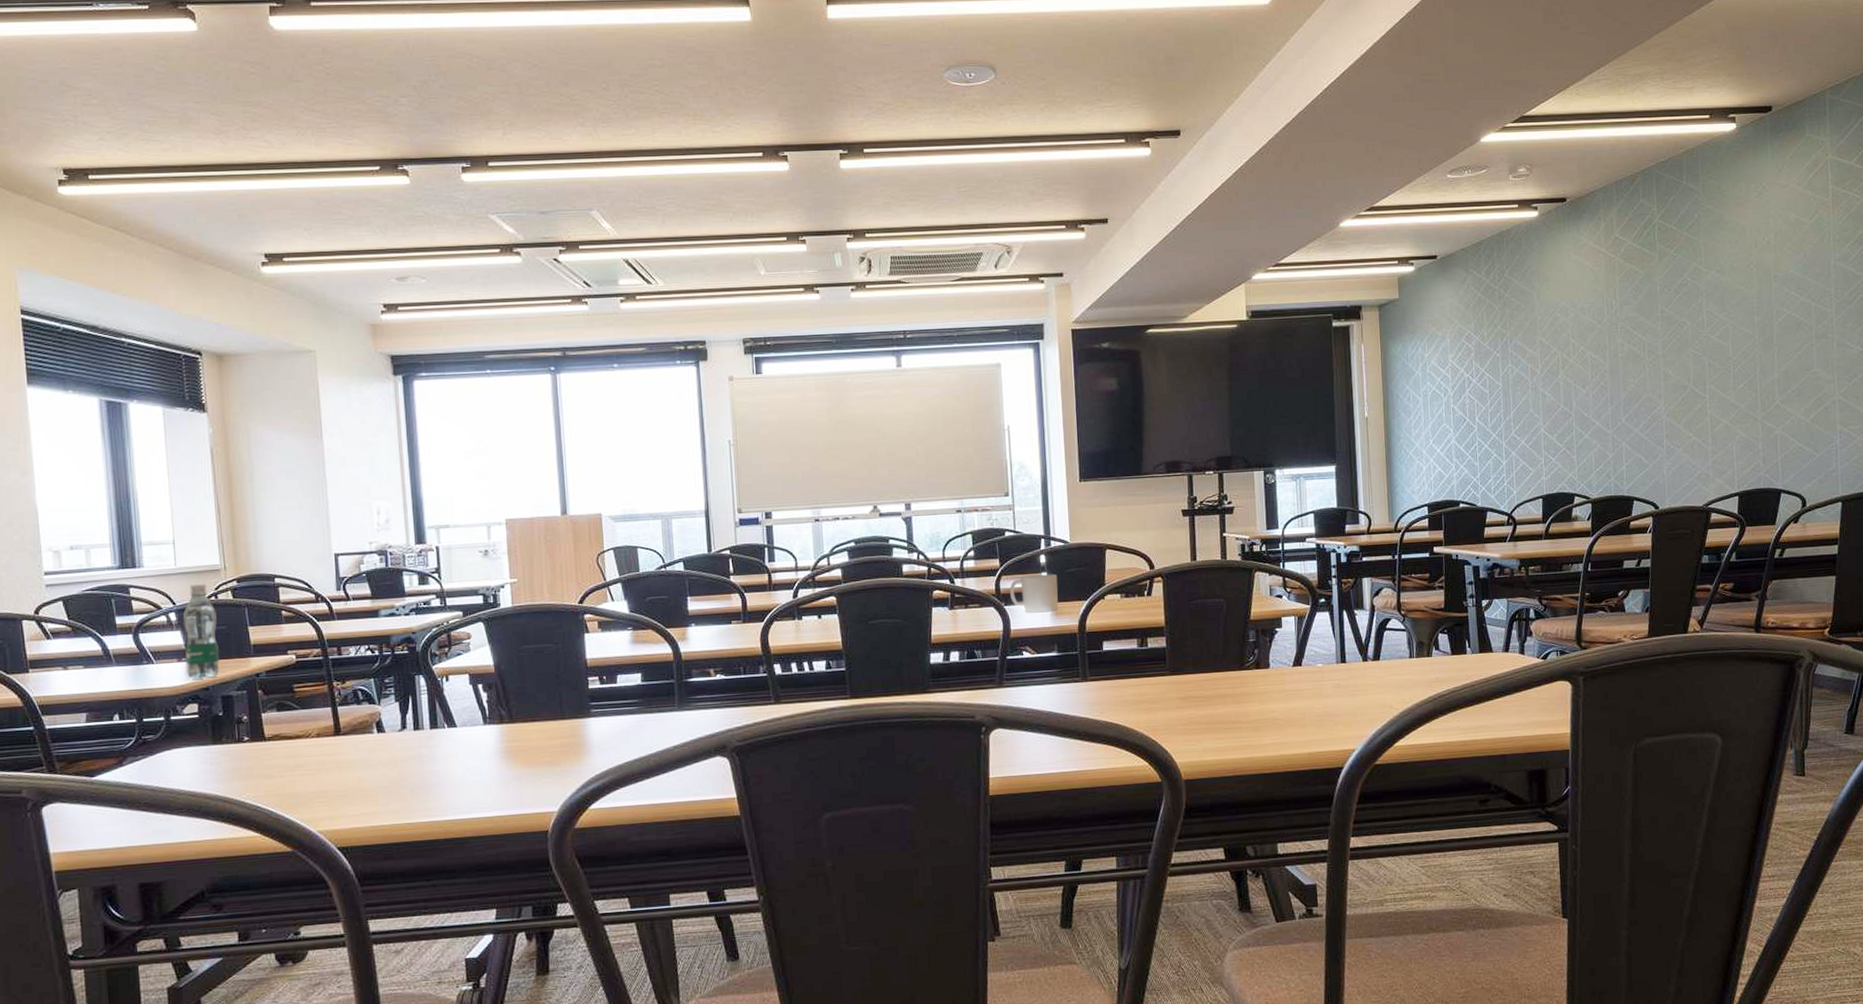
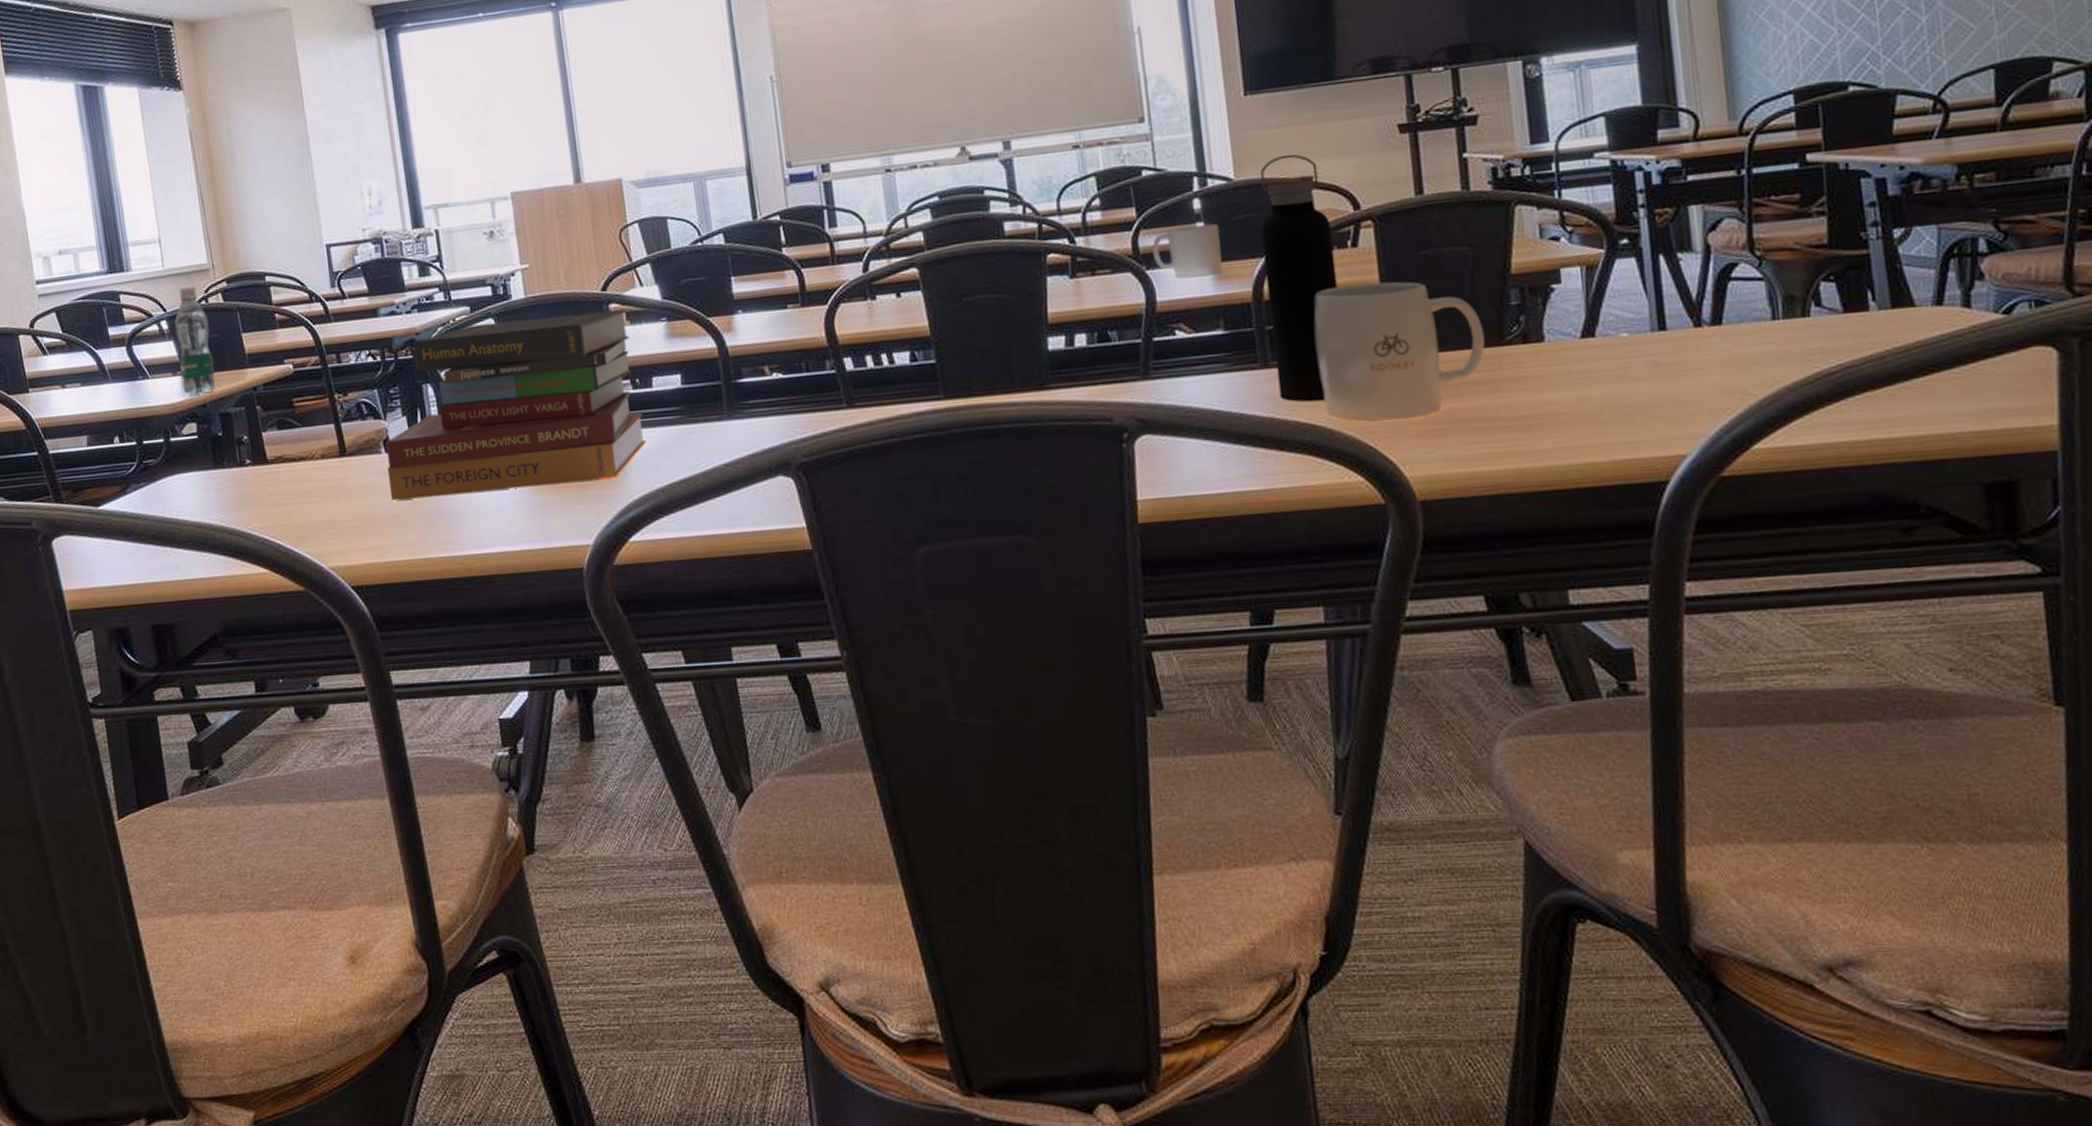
books: none [377,619,609,774] -> present [386,309,647,501]
water bottle: none [1086,526,1137,708] -> present [1260,154,1338,403]
mug: none [1119,622,1232,723] -> present [1313,281,1485,422]

